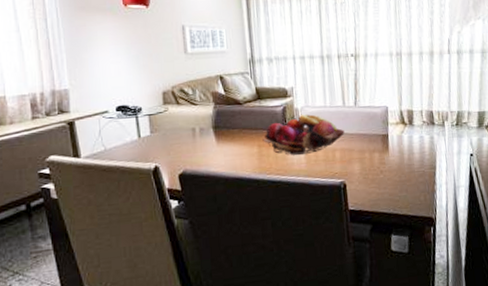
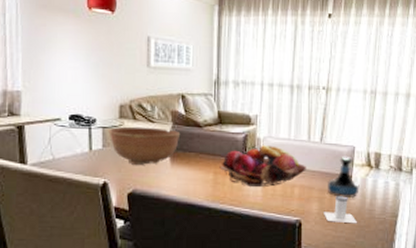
bowl: none [154,110,223,147] -> present [108,126,181,165]
tequila bottle: none [365,116,397,156] -> present [327,155,360,198]
salt shaker: none [366,154,398,180] -> present [324,196,357,224]

